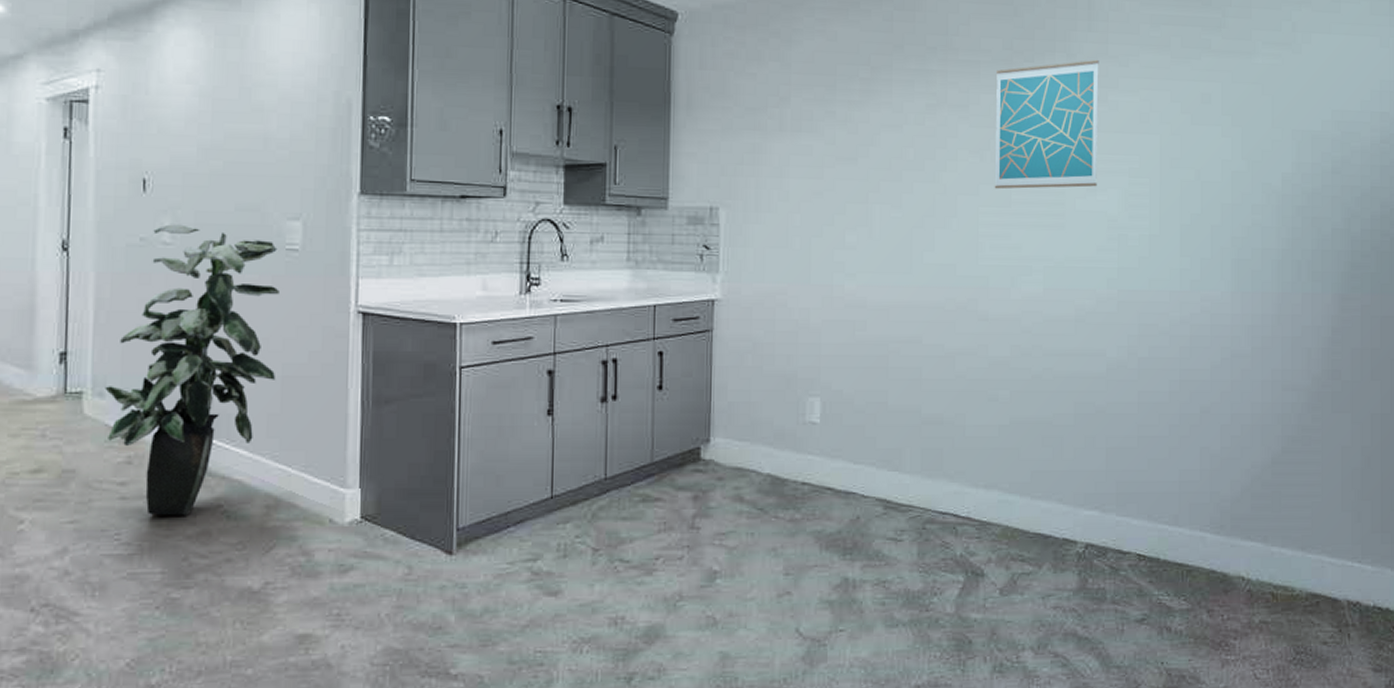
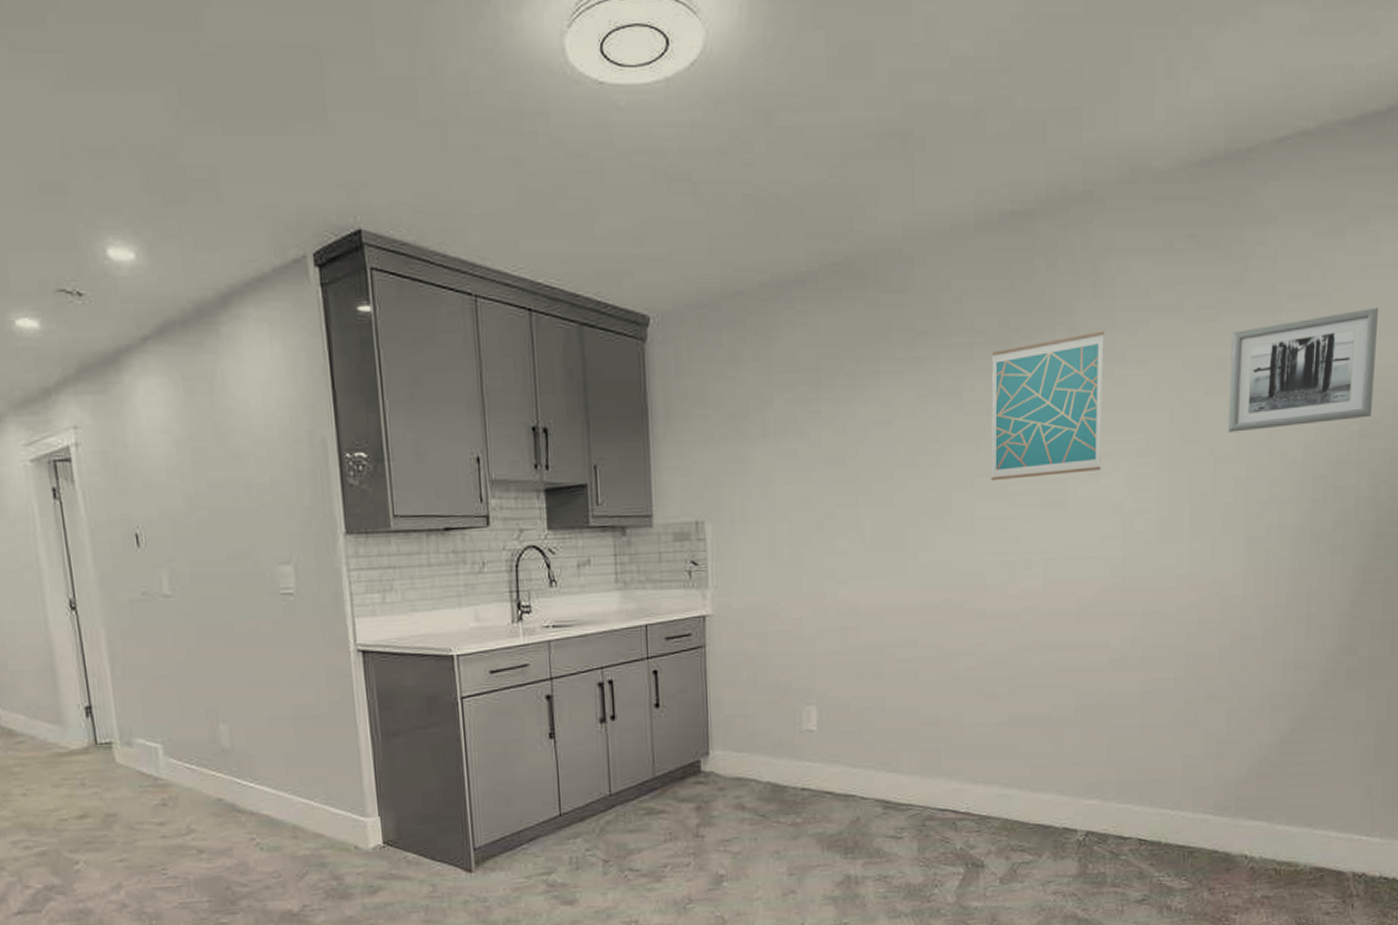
indoor plant: present [105,224,279,516] -> none [131,576,289,851]
wall art: none [1212,59,1343,161] -> present [1227,307,1379,432]

